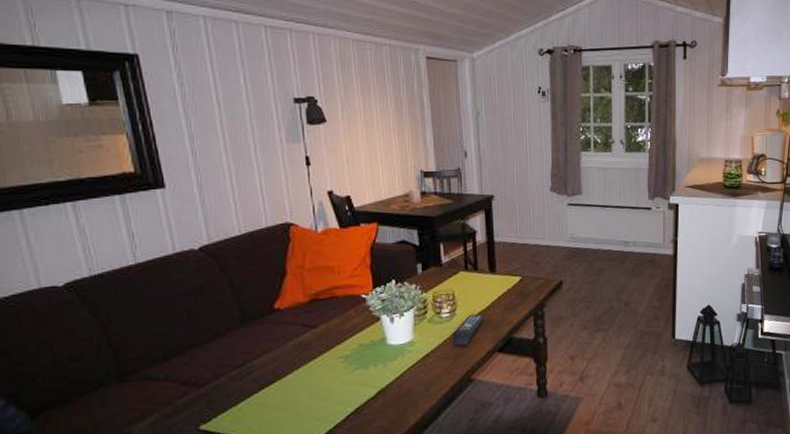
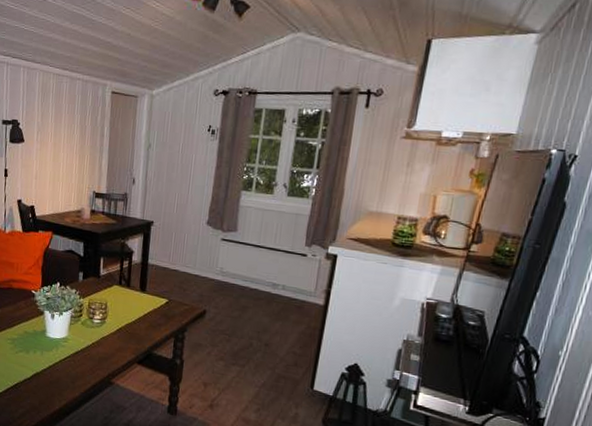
remote control: present [452,314,484,346] -> none [99,325,130,351]

